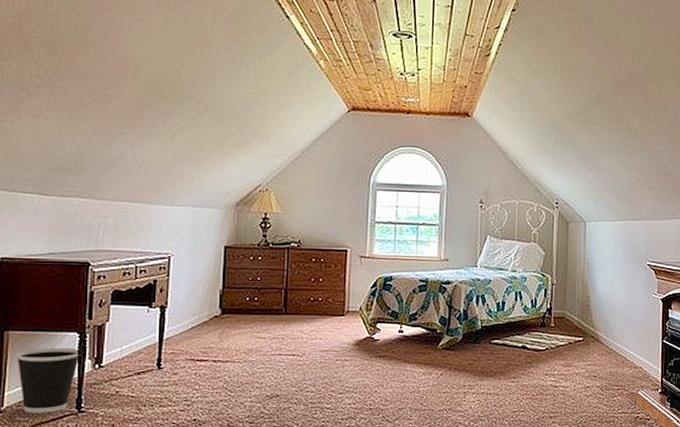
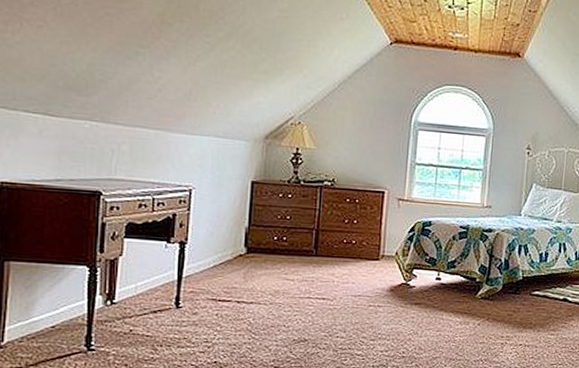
wastebasket: present [15,347,81,413] -> none [17,281,91,350]

